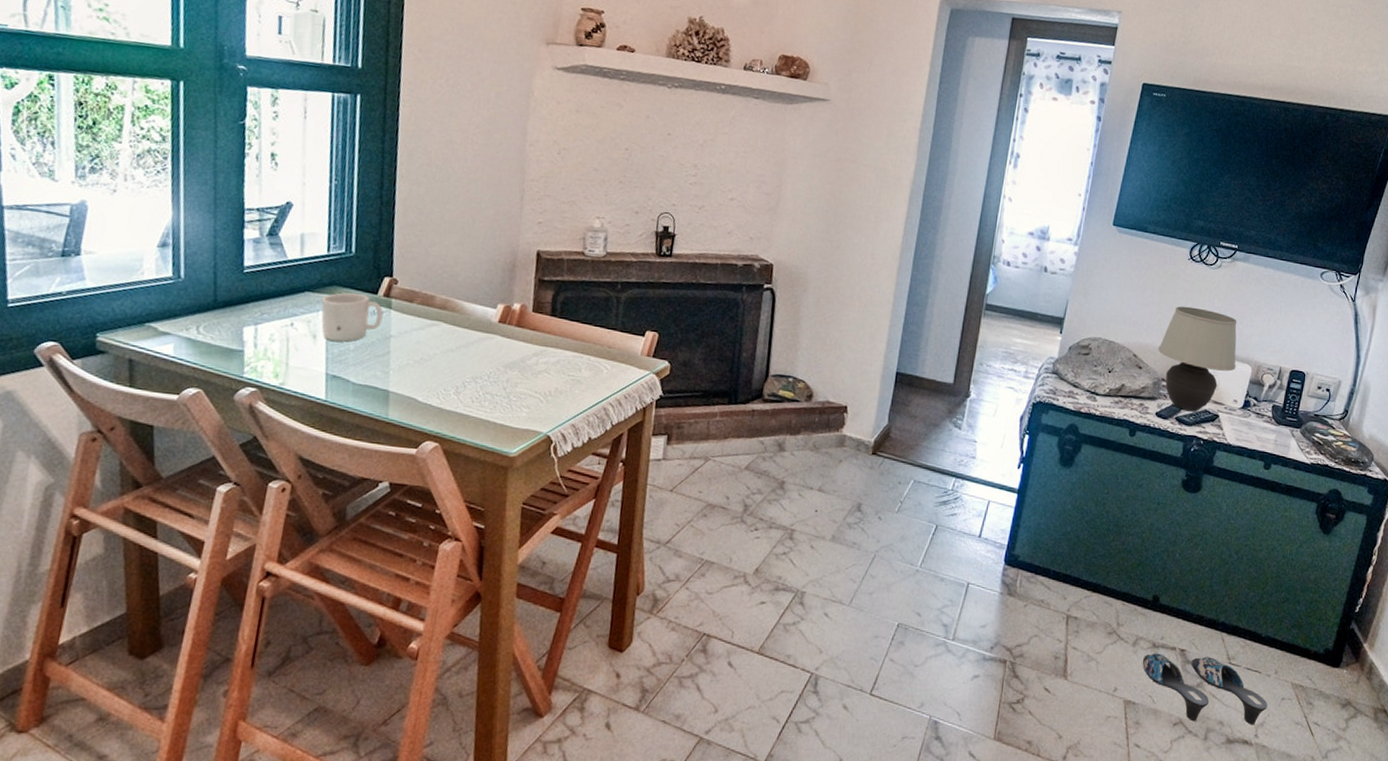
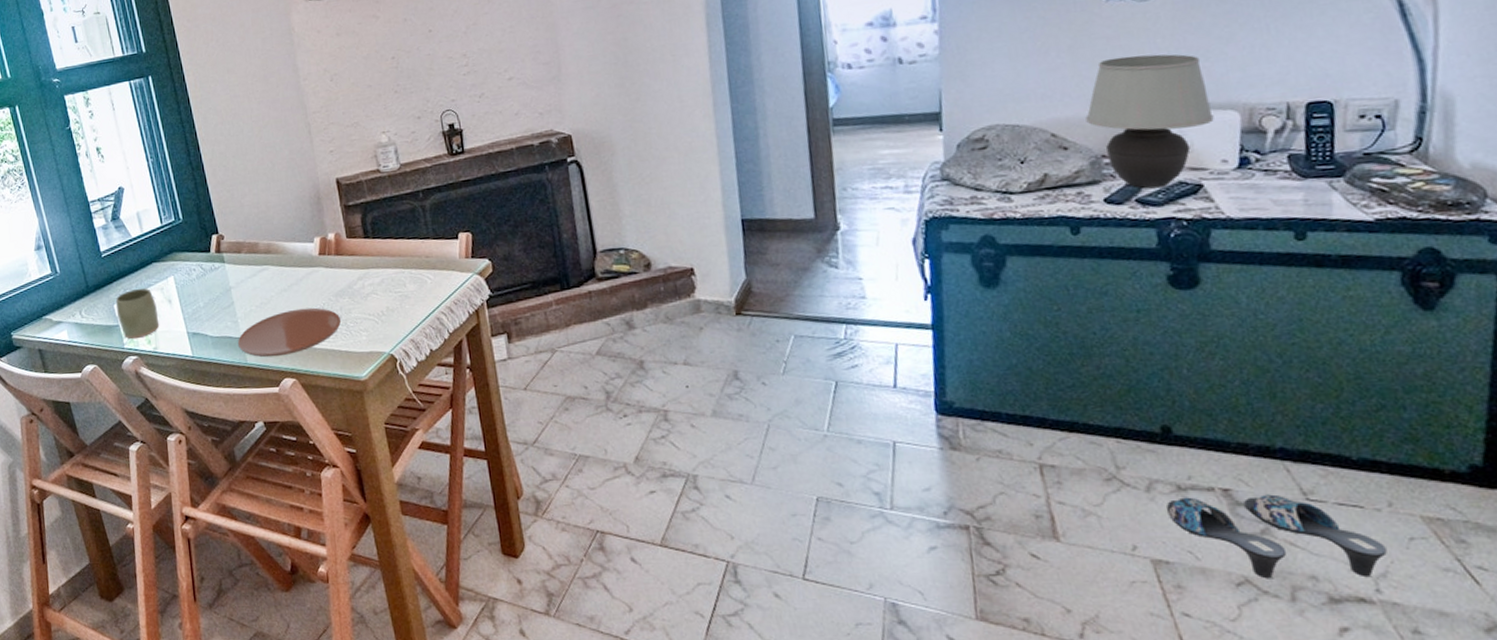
mug: none [244,315,297,369] -> present [115,288,160,338]
mug: present [321,292,384,342] -> none [166,254,220,302]
plate: none [382,372,504,418] -> present [237,307,341,358]

